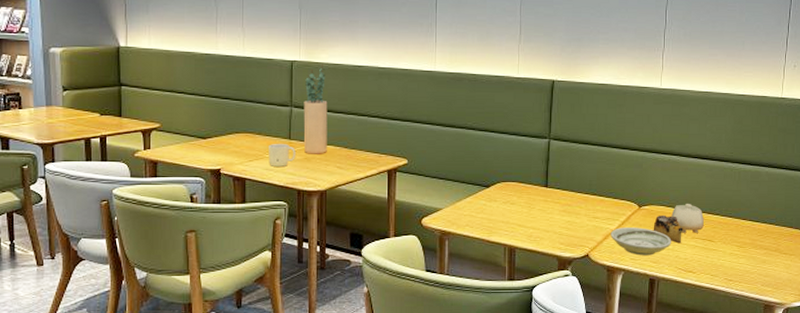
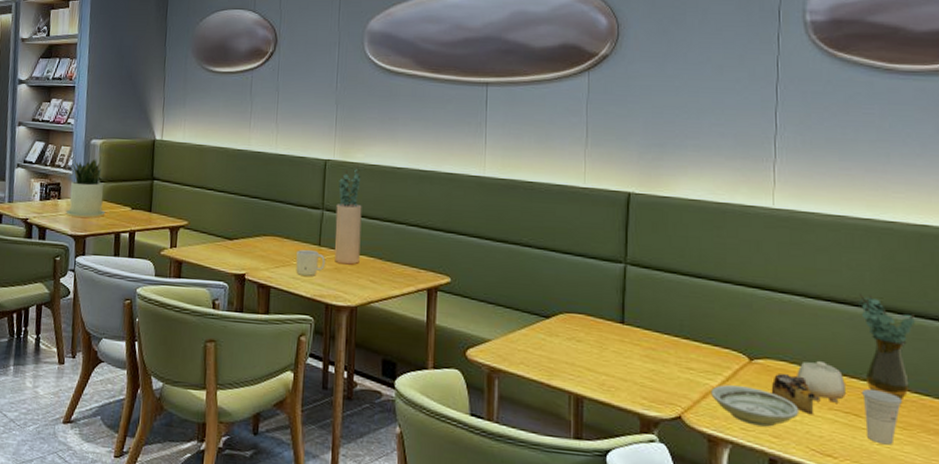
planter: none [29,67,73,127] -> present [66,158,106,219]
cup: none [715,220,740,260] -> present [862,388,902,445]
vase: none [716,150,753,227] -> present [858,293,915,401]

